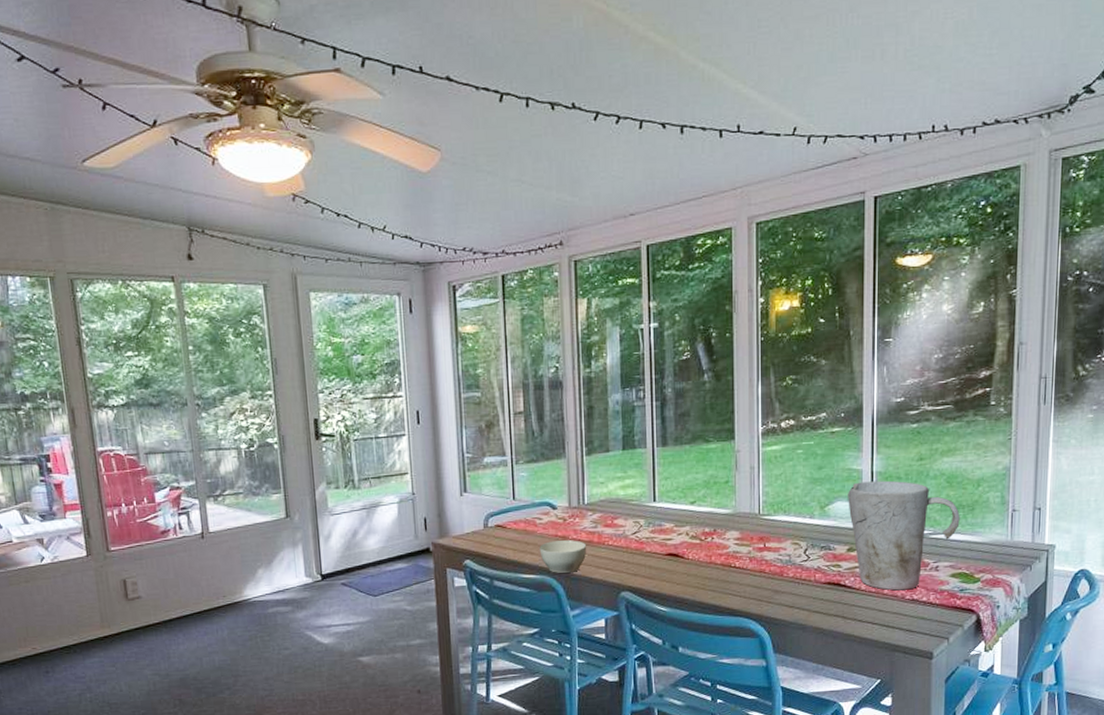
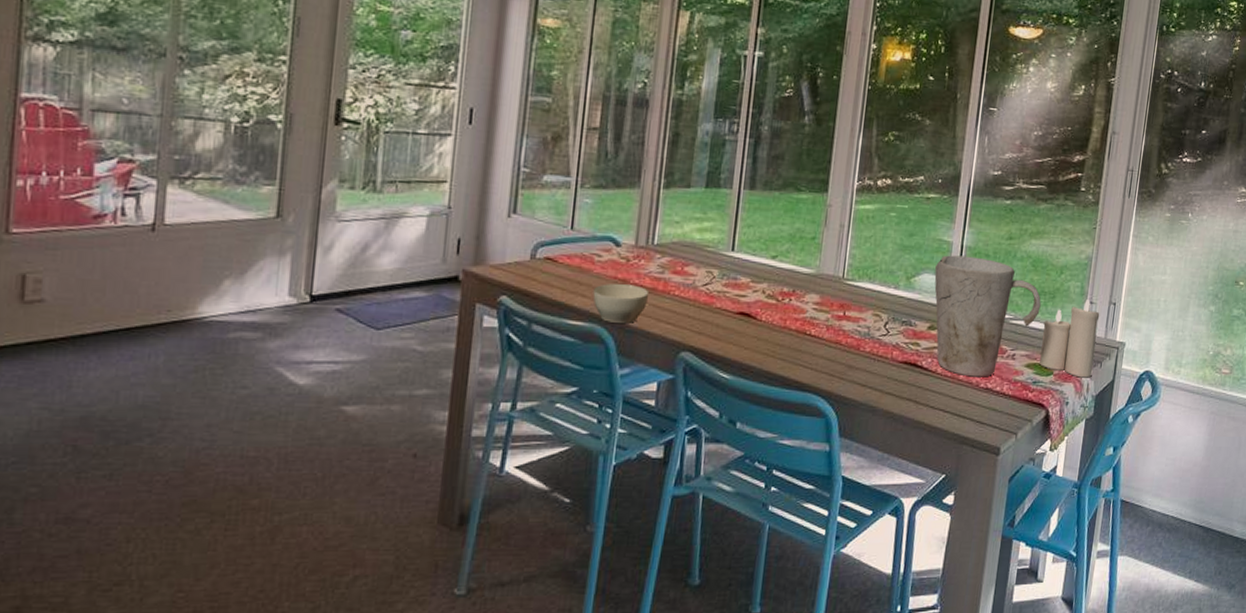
candle: none [964,508,1025,582] -> present [1040,299,1100,378]

